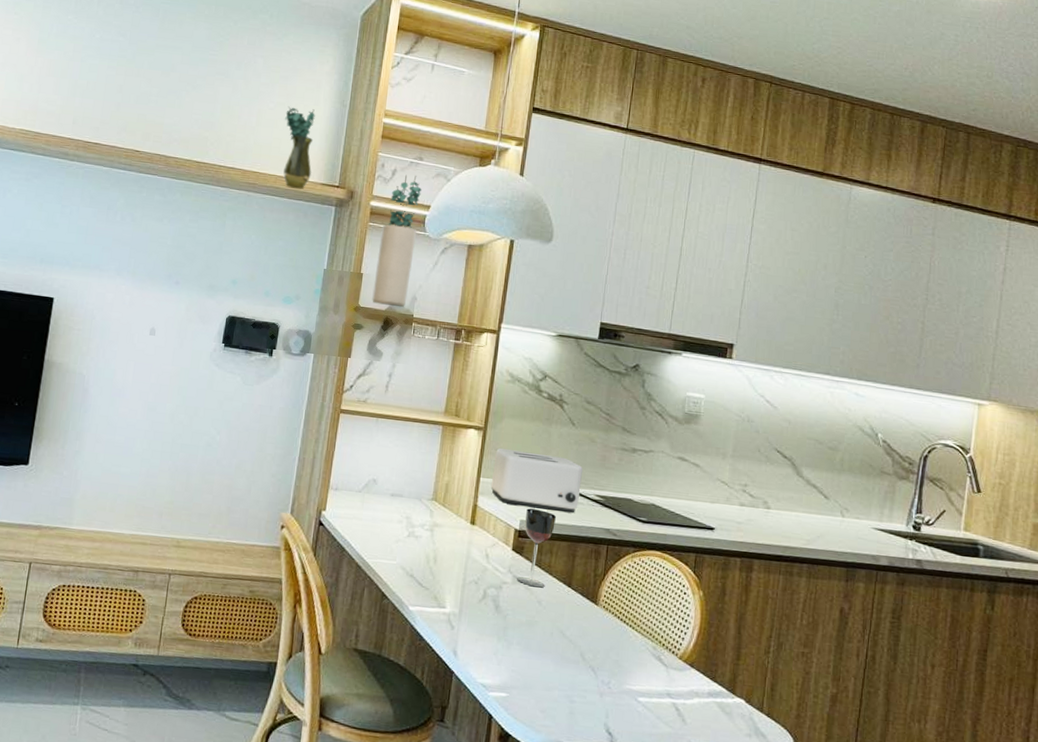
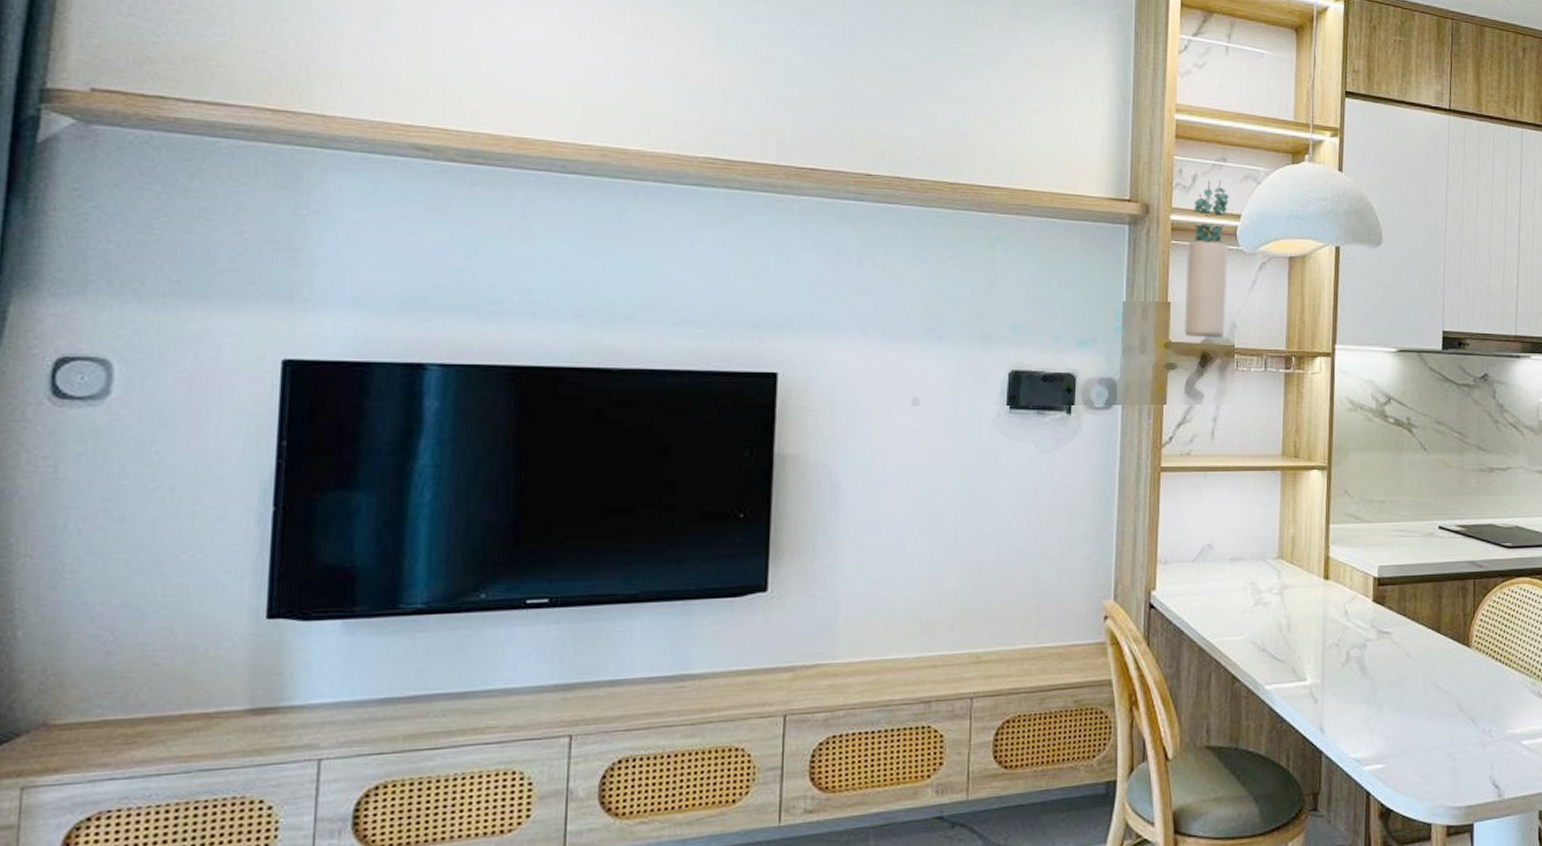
vase: present [283,106,315,189] -> none [1056,107,1096,207]
toaster: present [490,447,583,514] -> none [1342,487,1441,550]
wineglass: present [517,508,556,588] -> none [1381,551,1416,639]

